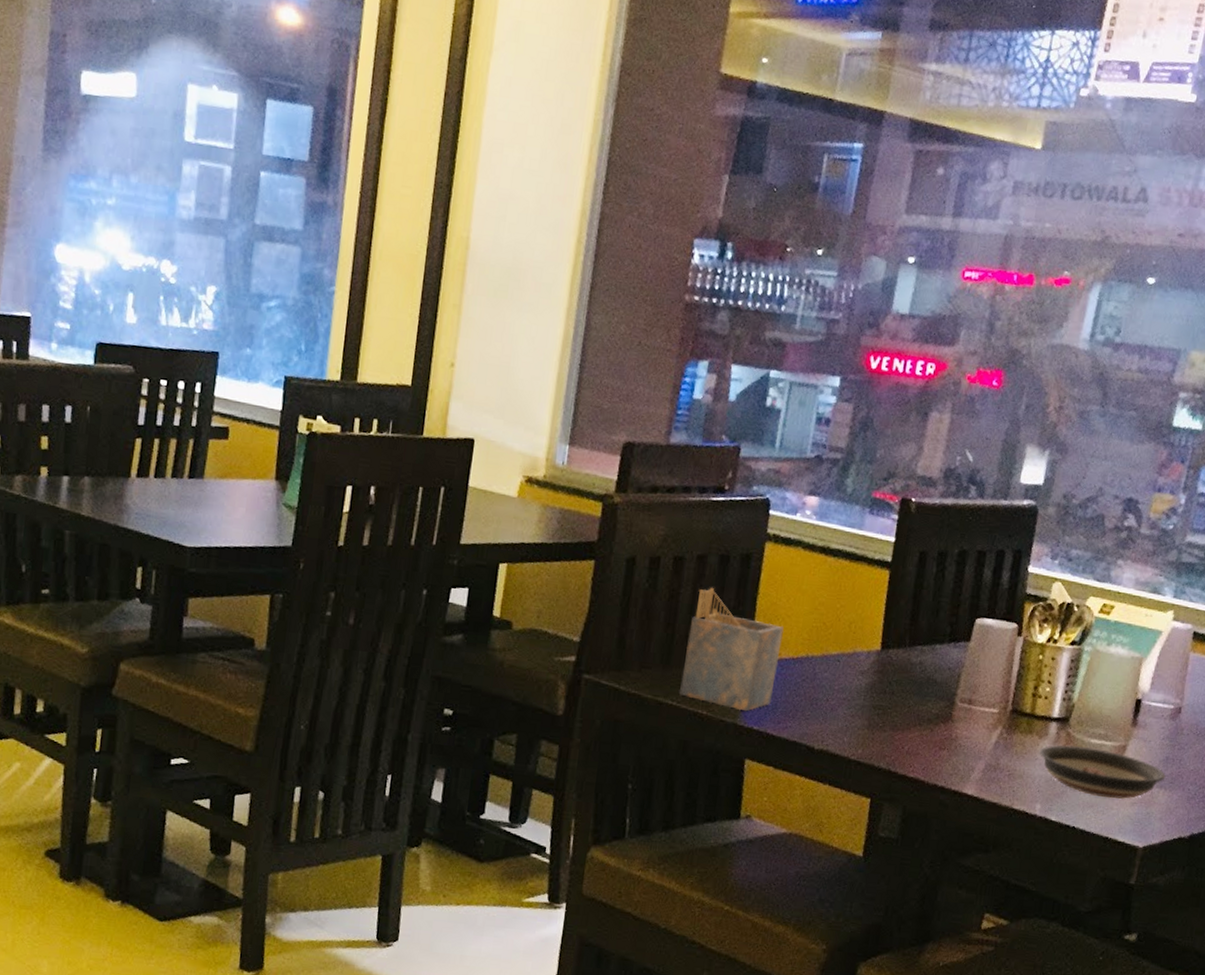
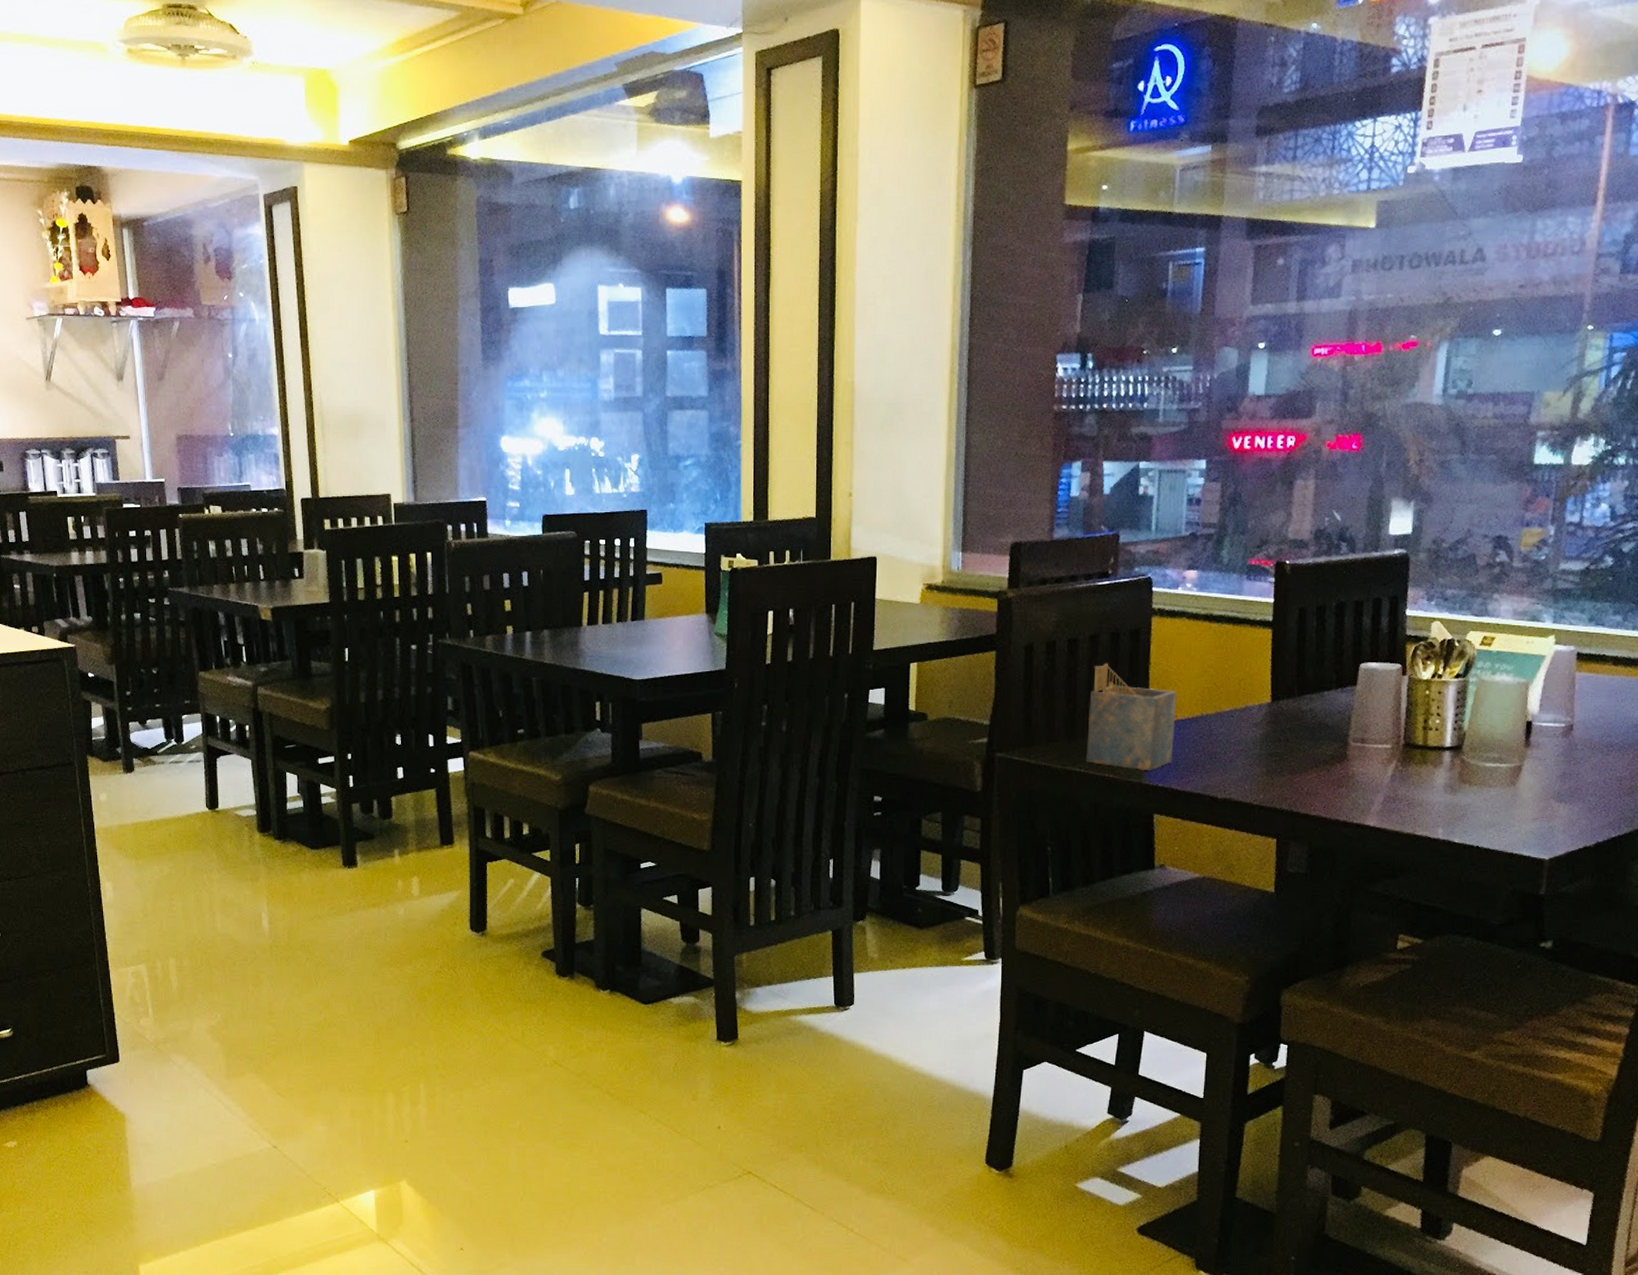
saucer: present [1039,745,1166,799] -> none [1435,770,1565,817]

